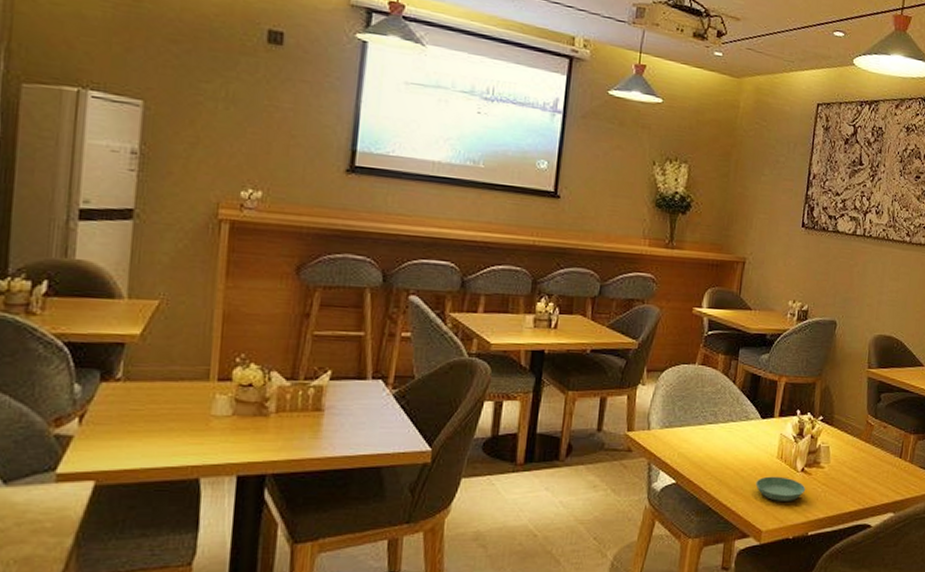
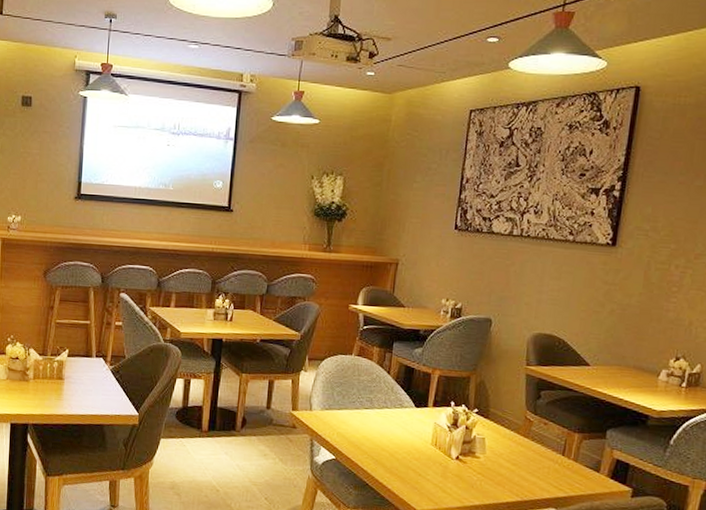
saucer: present [755,476,806,501] -> none [410,460,461,486]

